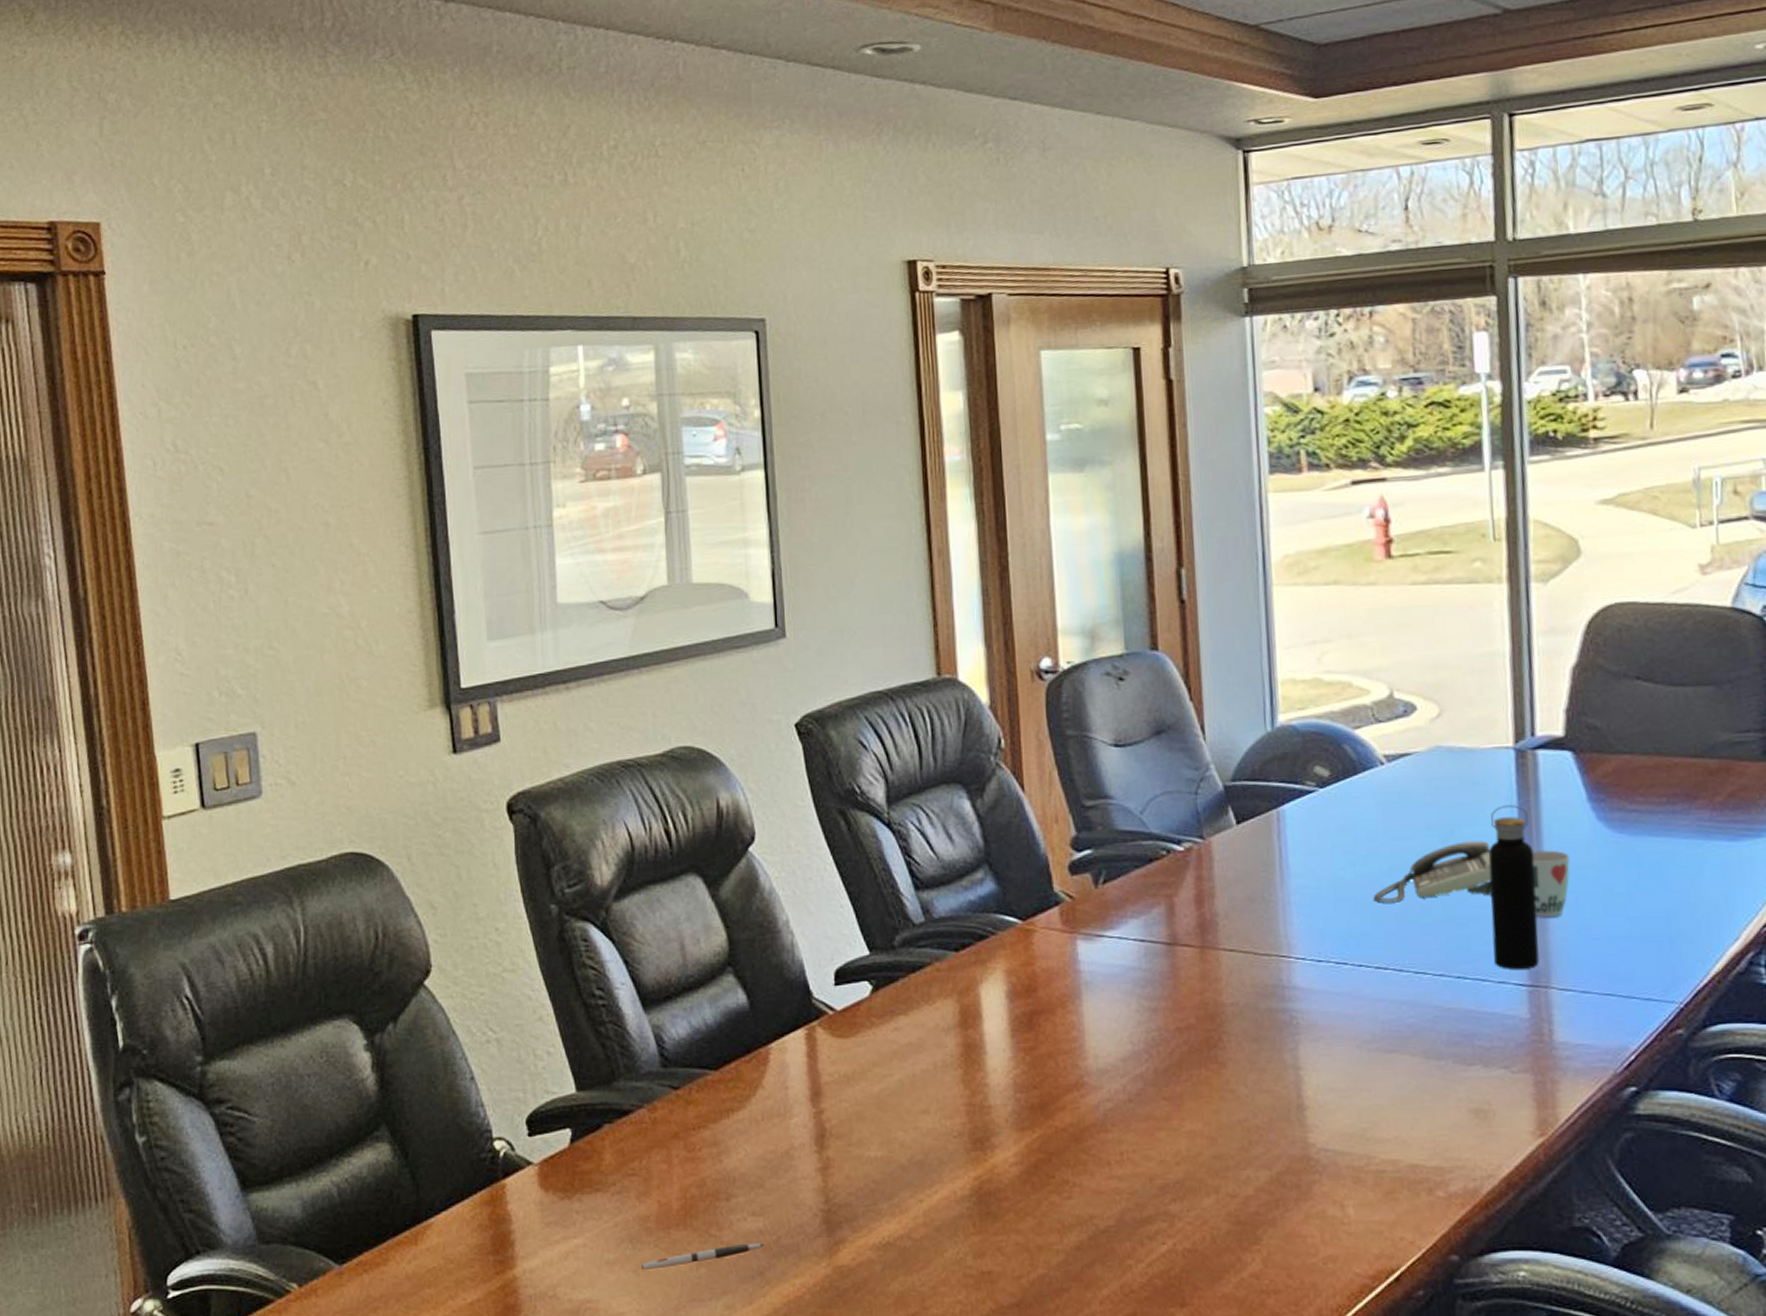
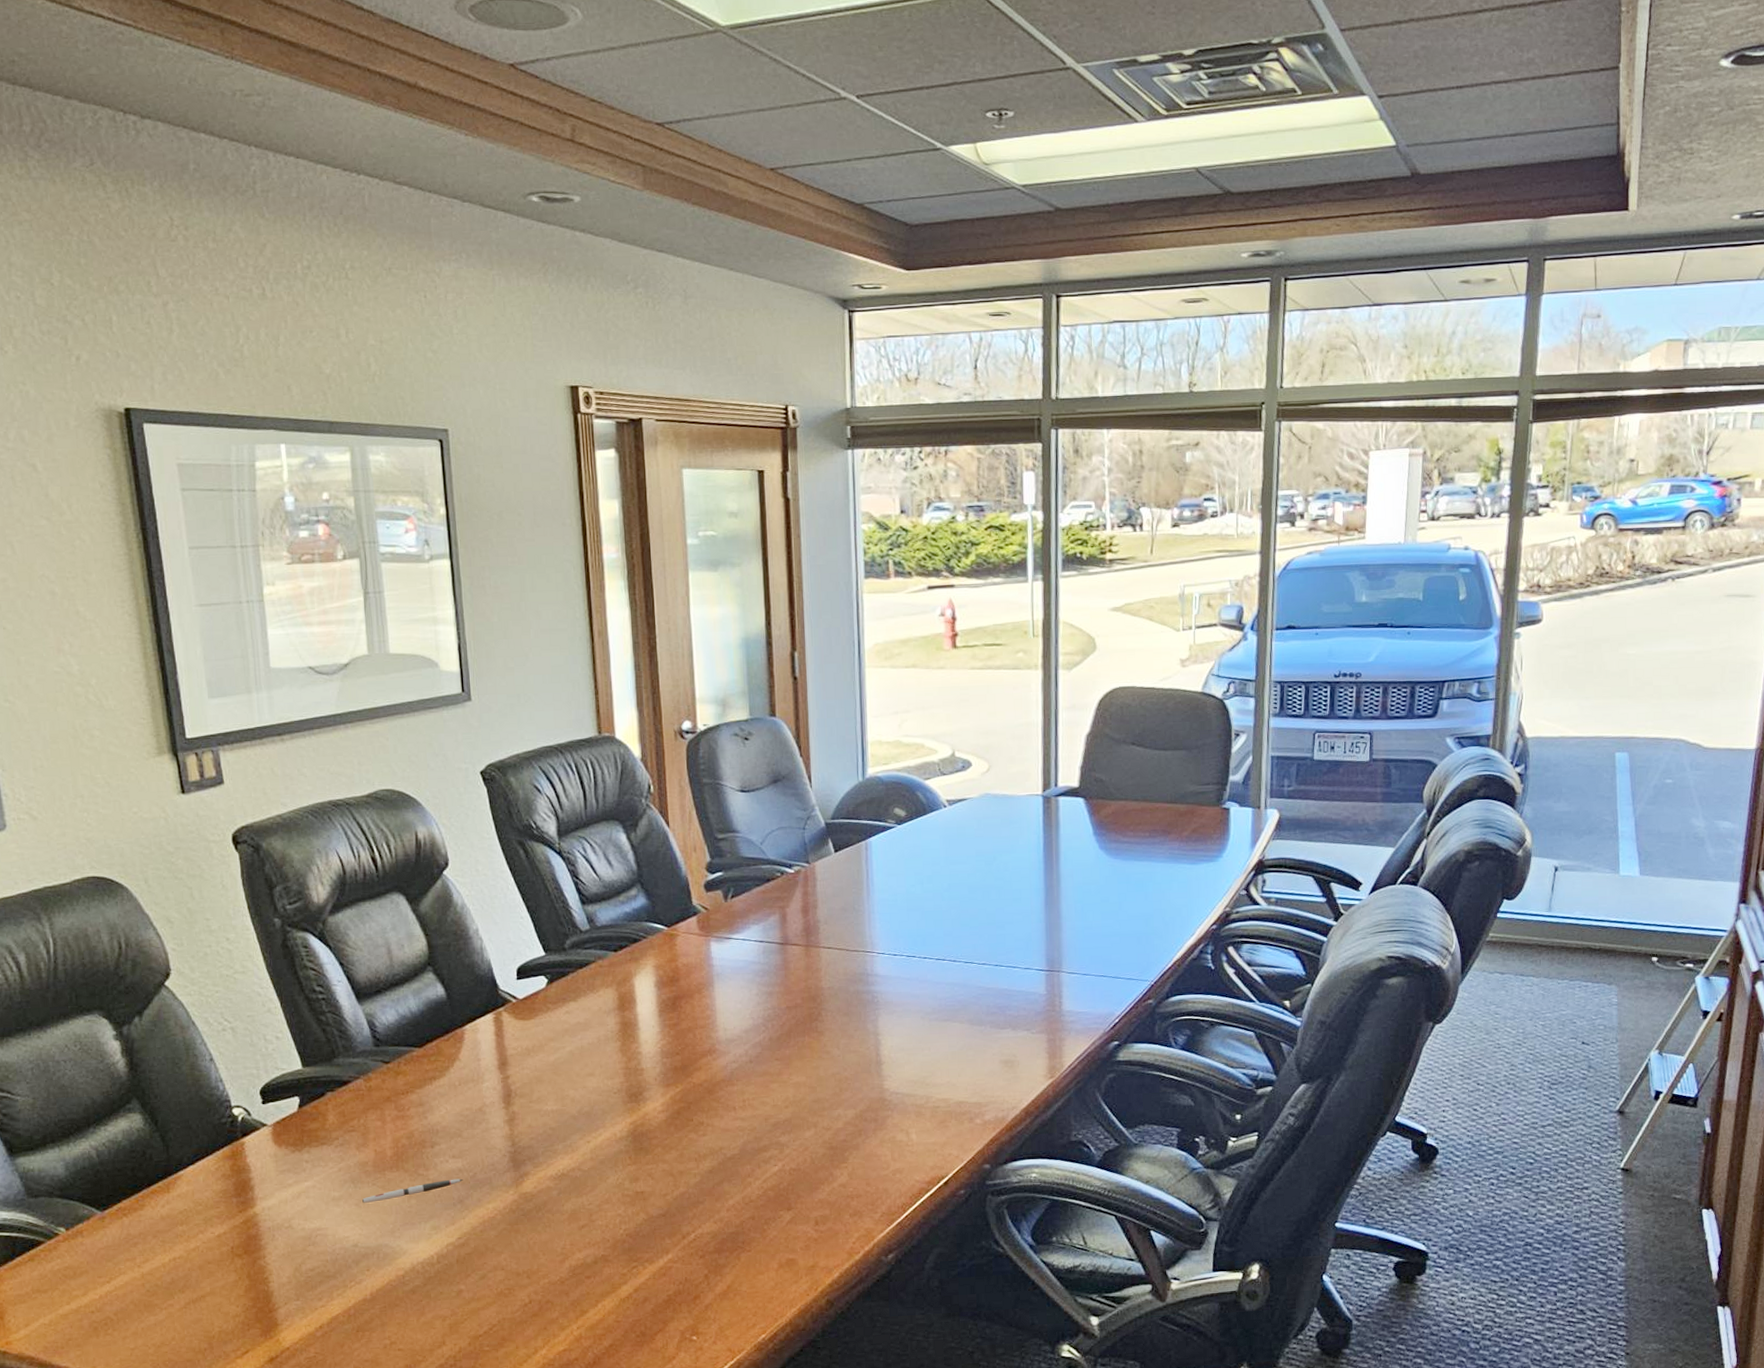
telephone: present [1374,841,1492,903] -> none [937,864,1023,911]
water bottle: present [1488,805,1539,969] -> none [1020,838,1055,959]
cup: present [1532,850,1570,918] -> none [1052,871,1079,921]

